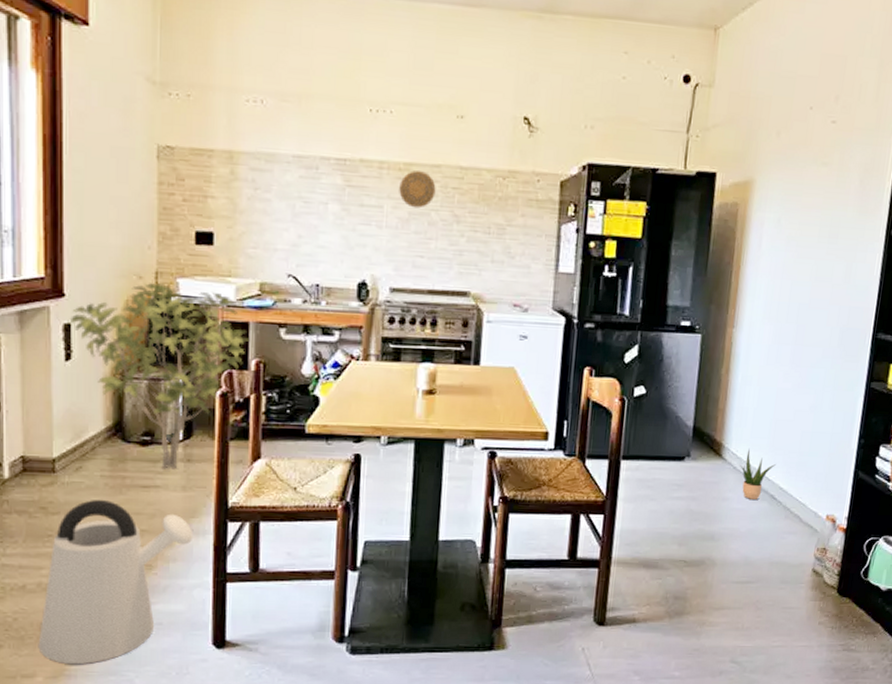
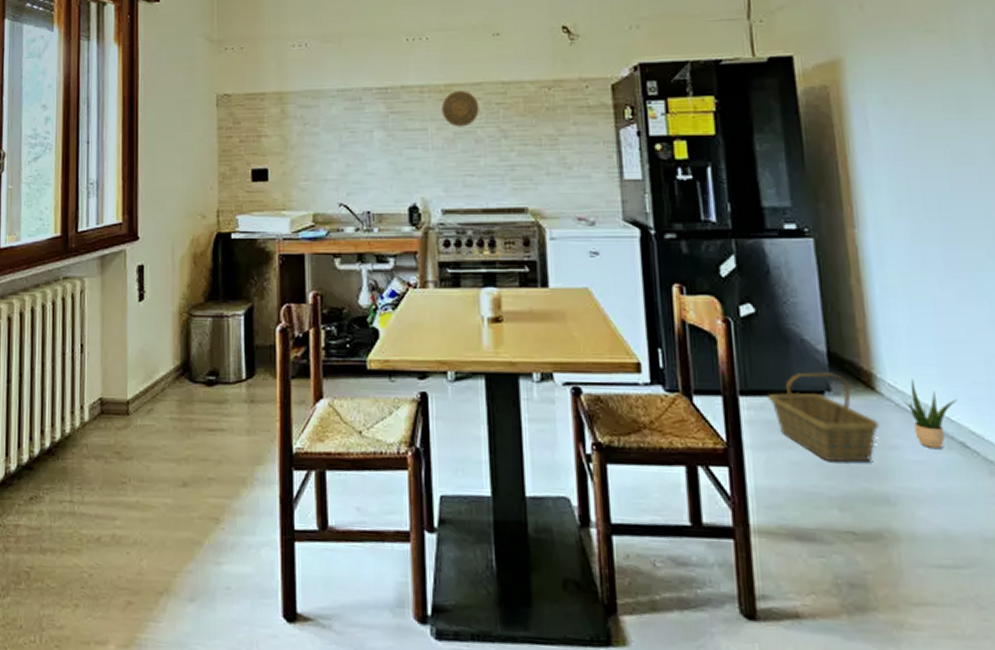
watering can: present [38,500,194,665] -> none [111,444,259,633]
shrub: present [69,283,250,470] -> none [142,221,306,411]
basket: none [643,442,719,511] -> present [768,372,880,463]

